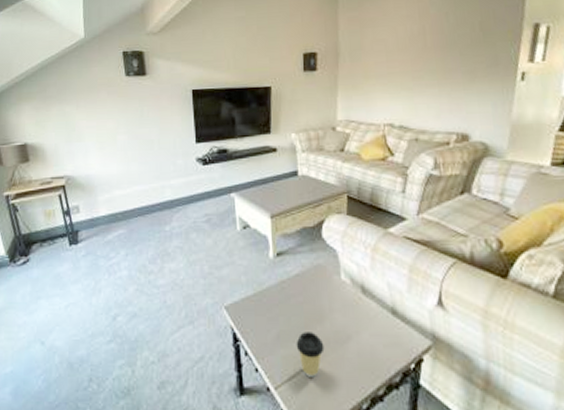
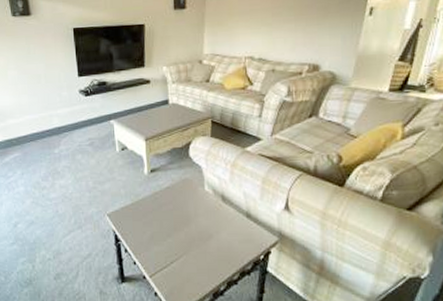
coffee cup: present [296,332,325,377] -> none [167,232,190,267]

